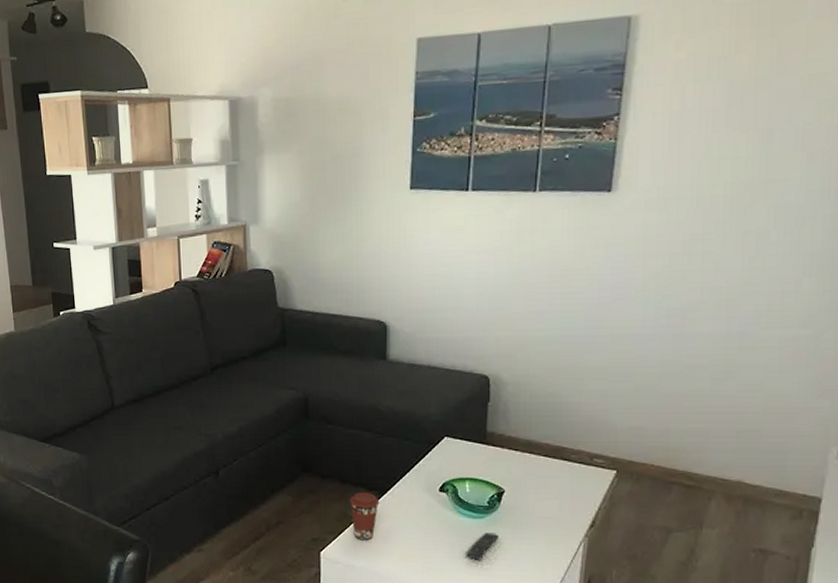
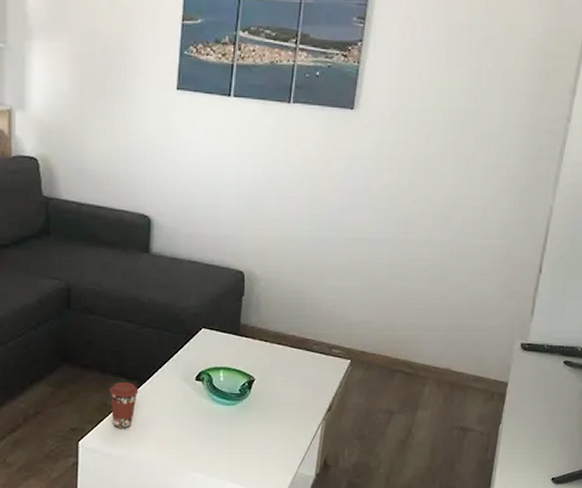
remote control: present [466,532,500,560] -> none [218,418,249,444]

